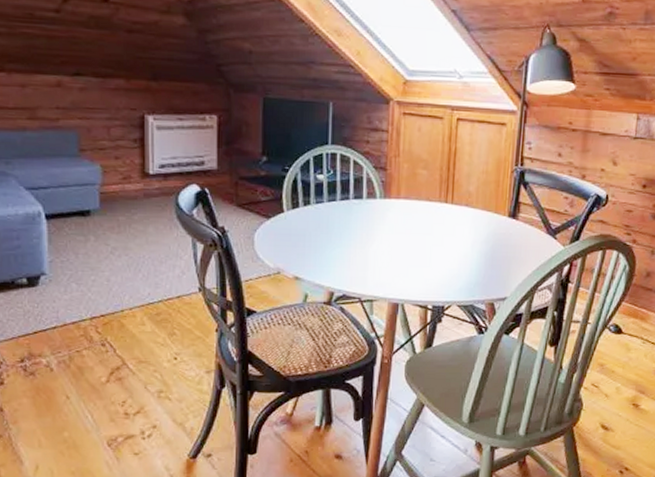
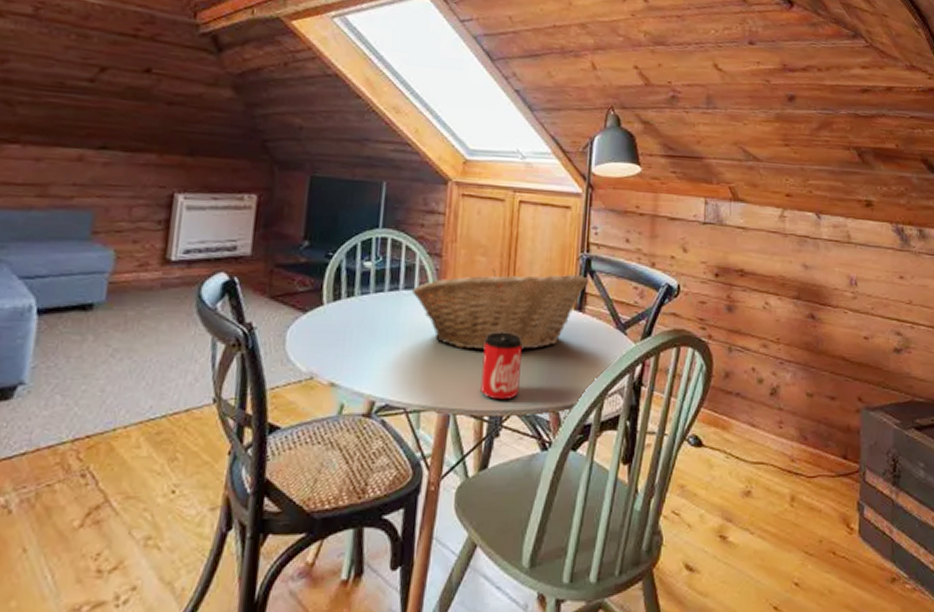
fruit basket: none [360,181,523,252] -> present [411,269,589,351]
can: none [424,236,461,293] -> present [480,332,522,401]

